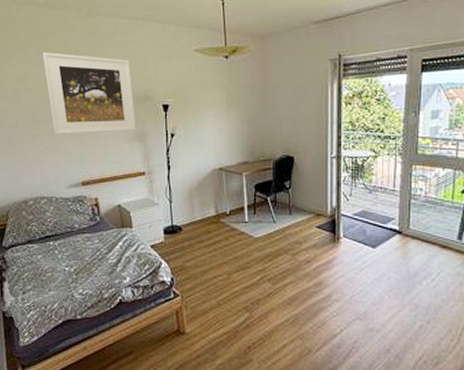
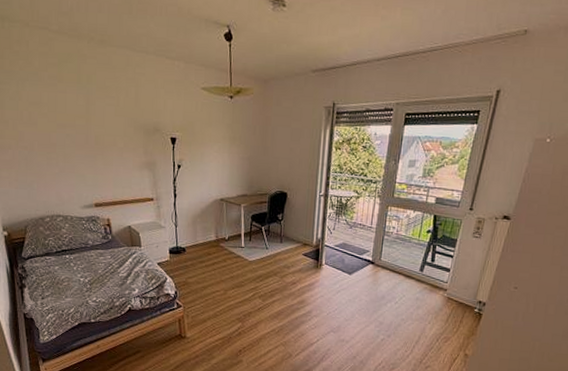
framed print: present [42,53,136,135] -> none [56,79,146,160]

